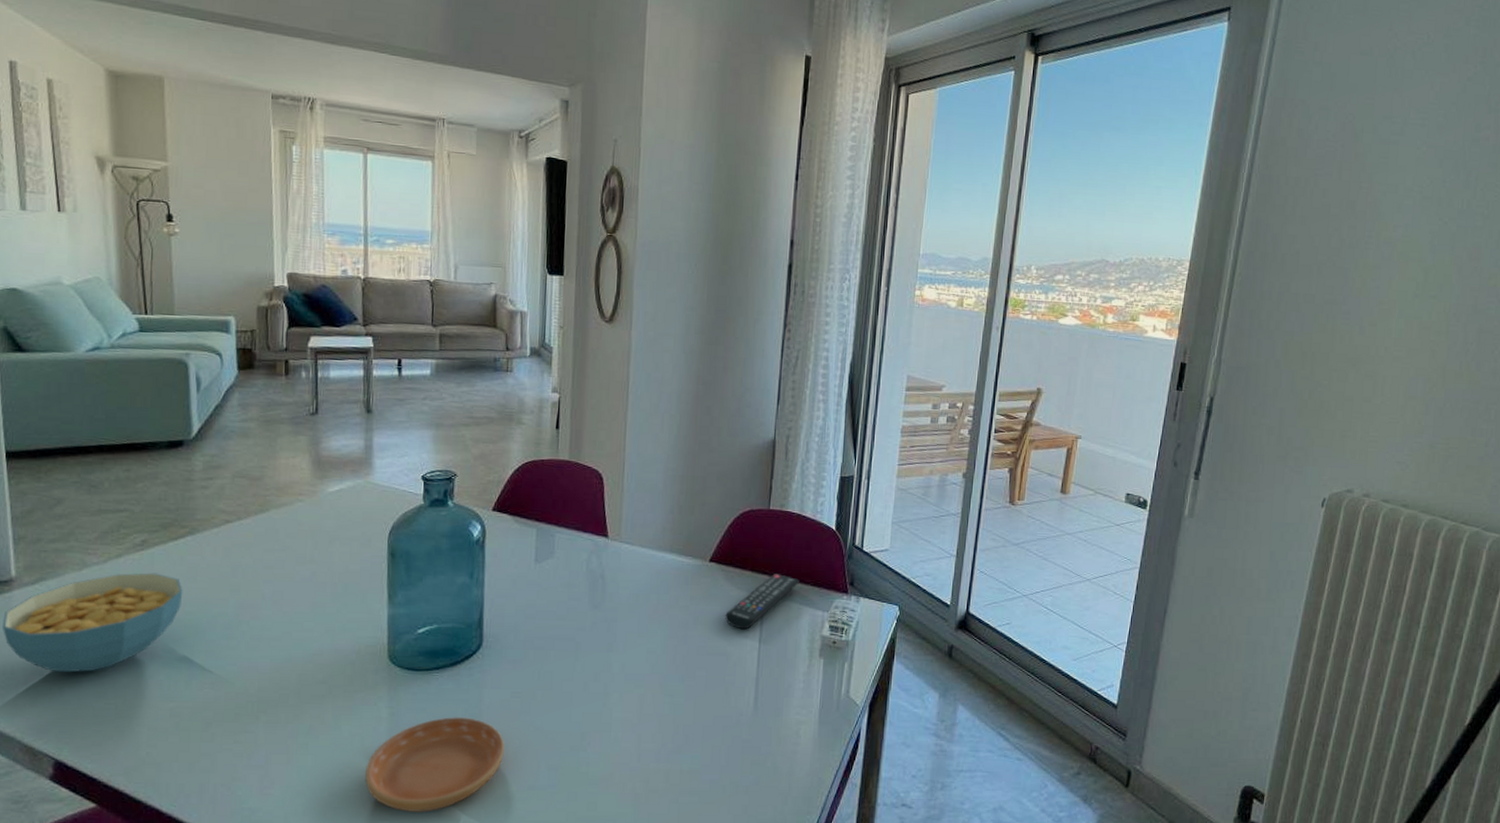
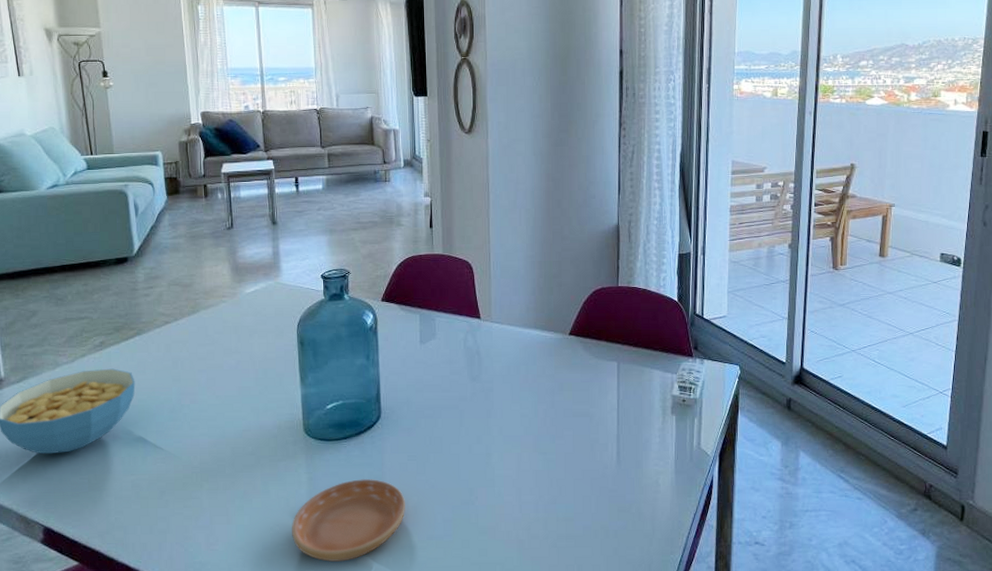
remote control: present [725,574,800,630] -> none [586,343,649,393]

